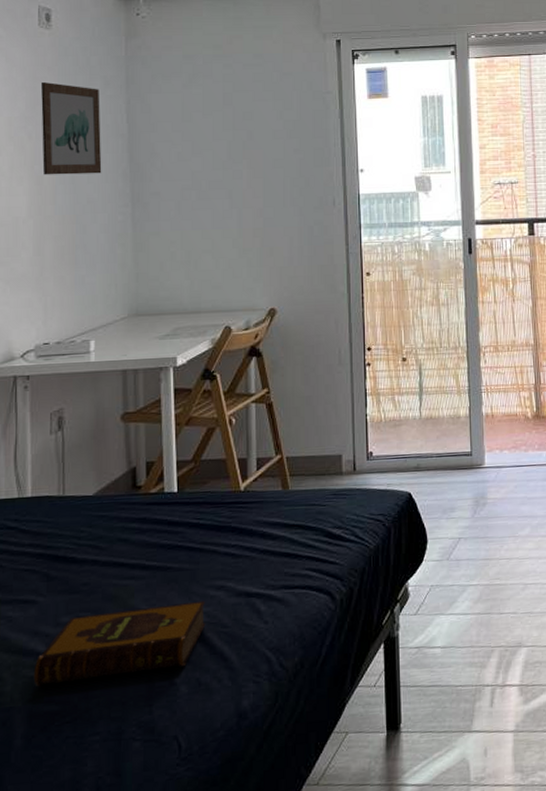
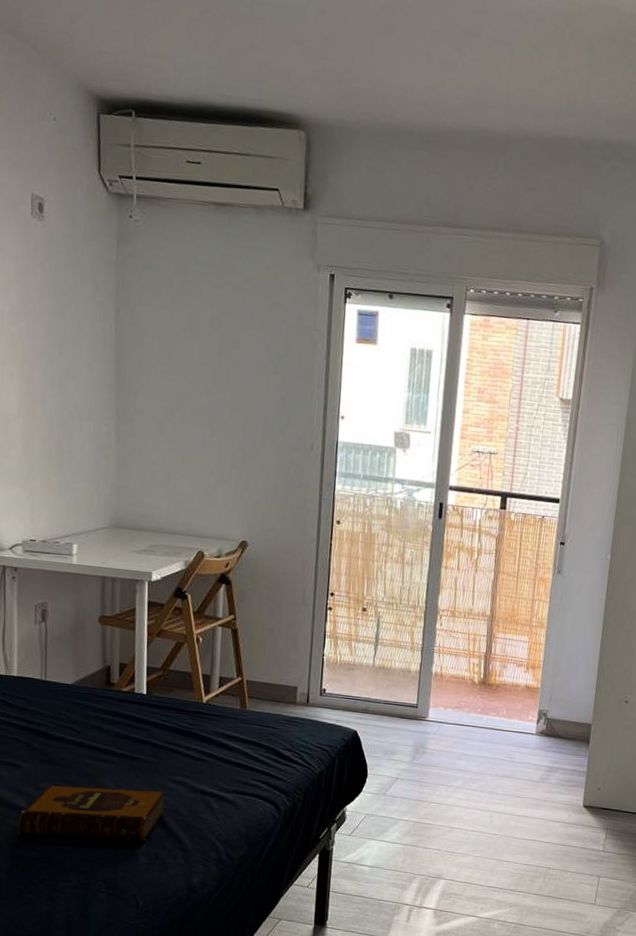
wall art: present [40,82,102,175] -> none [32,278,90,382]

